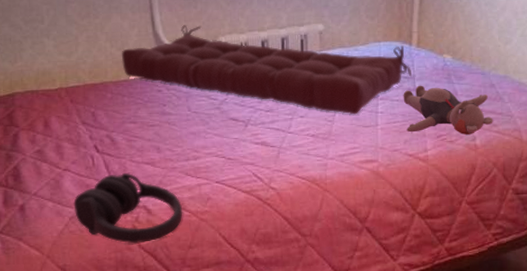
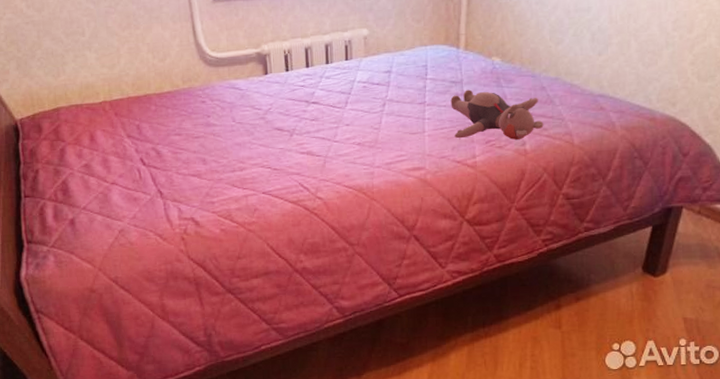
headphones: present [73,172,183,243] -> none [122,185,231,255]
seat cushion: present [121,25,412,115] -> none [163,33,459,122]

